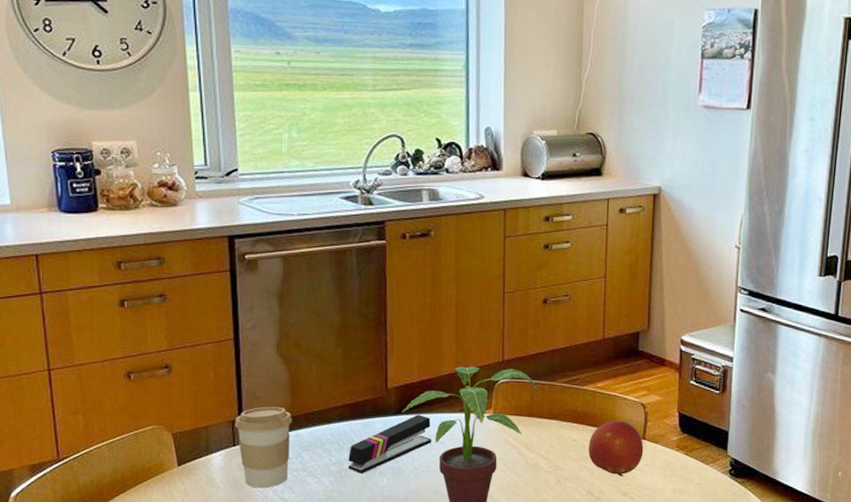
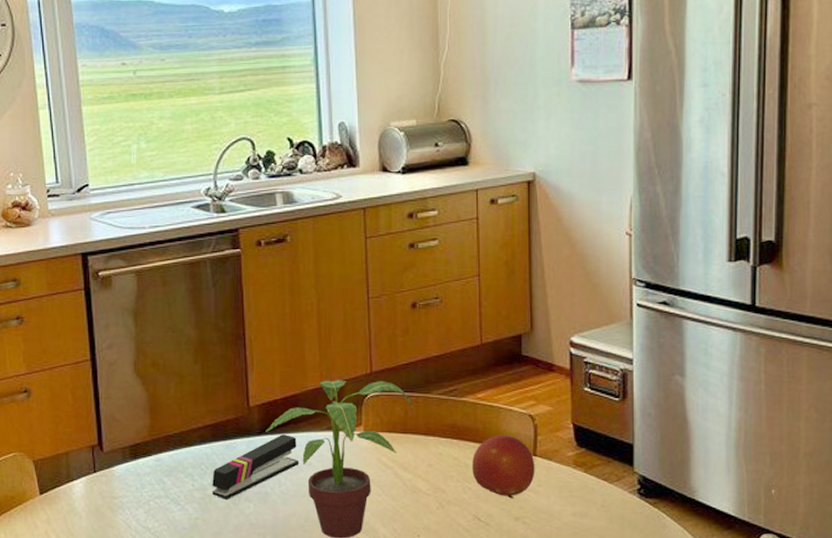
coffee cup: present [234,406,292,488] -> none [94,429,153,517]

